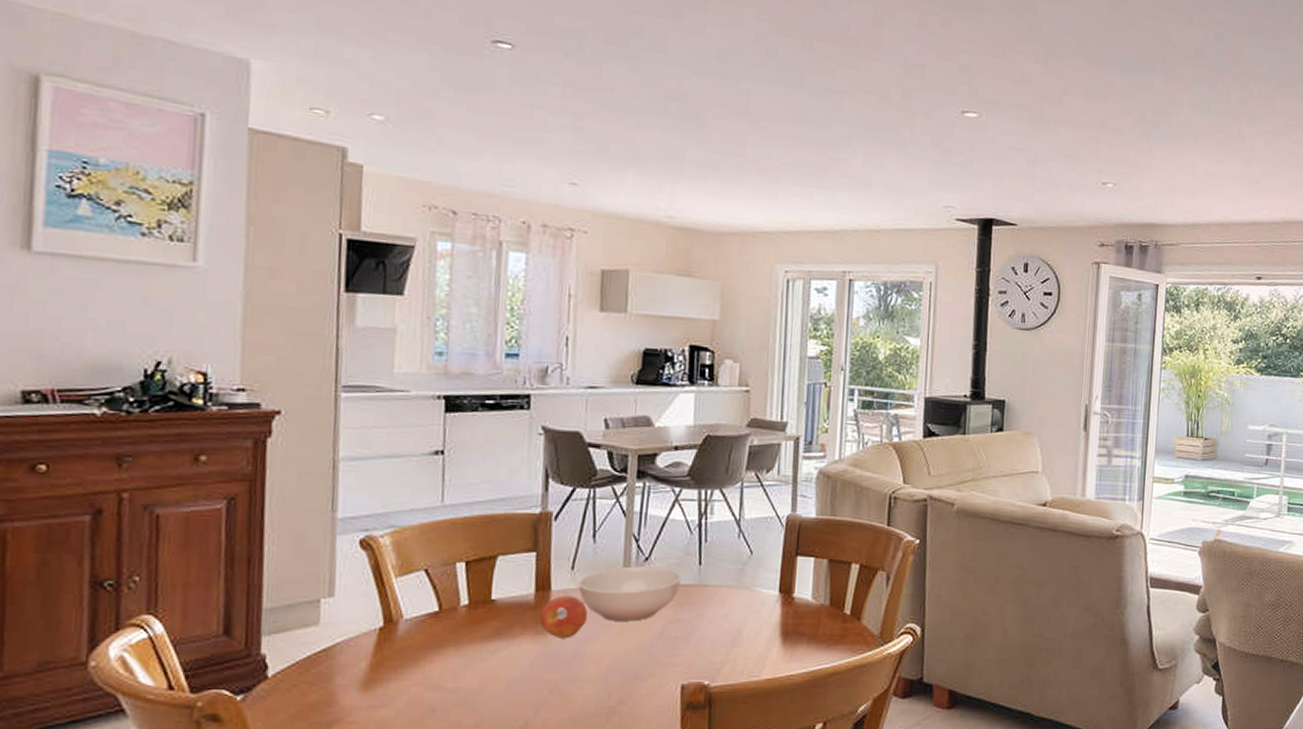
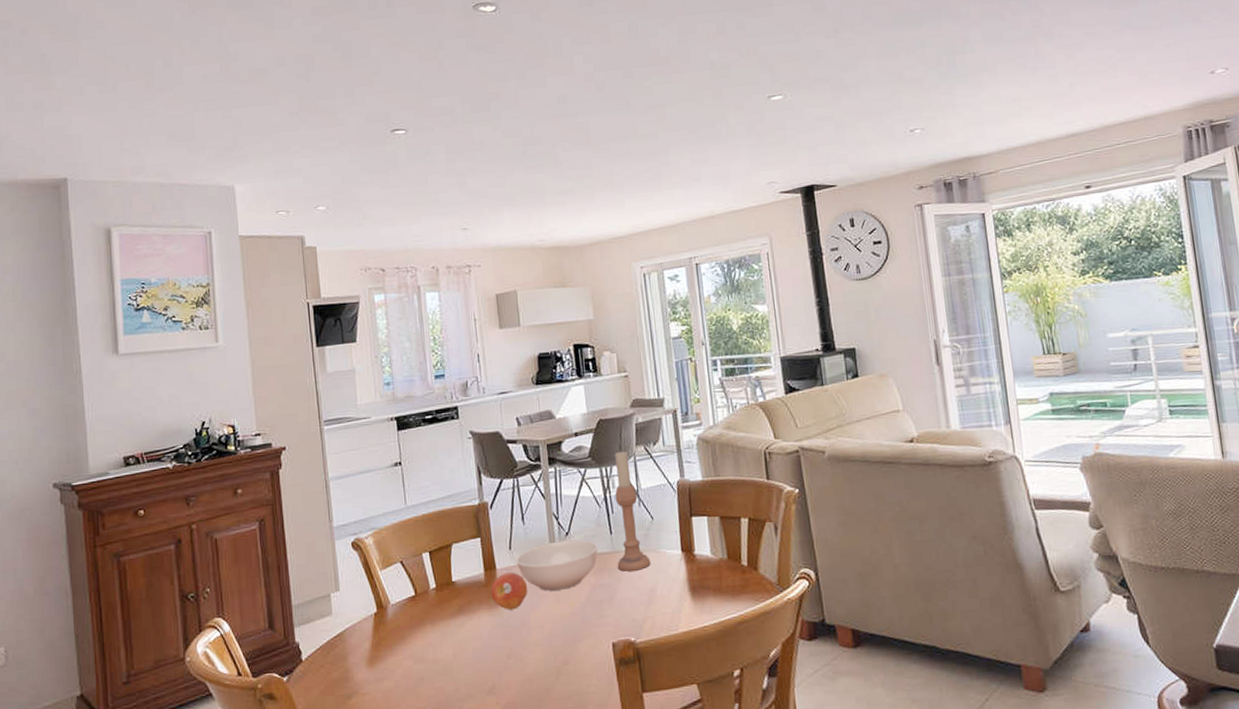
candlestick: none [701,474,742,608] -> present [615,451,651,572]

